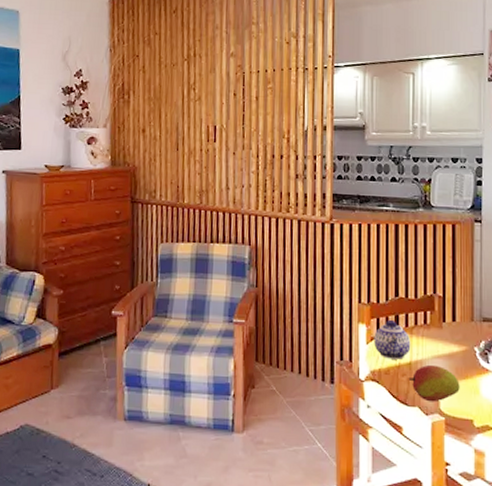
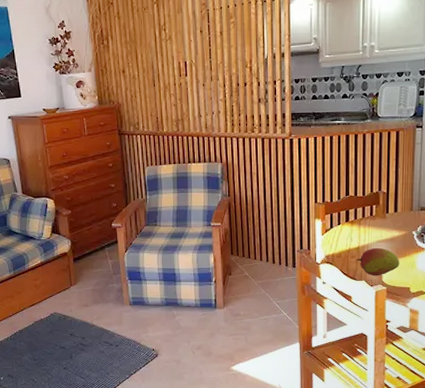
teapot: present [374,319,411,360] -> none [328,214,359,245]

